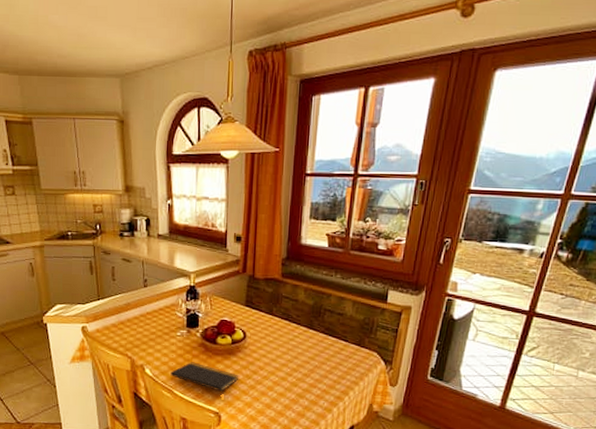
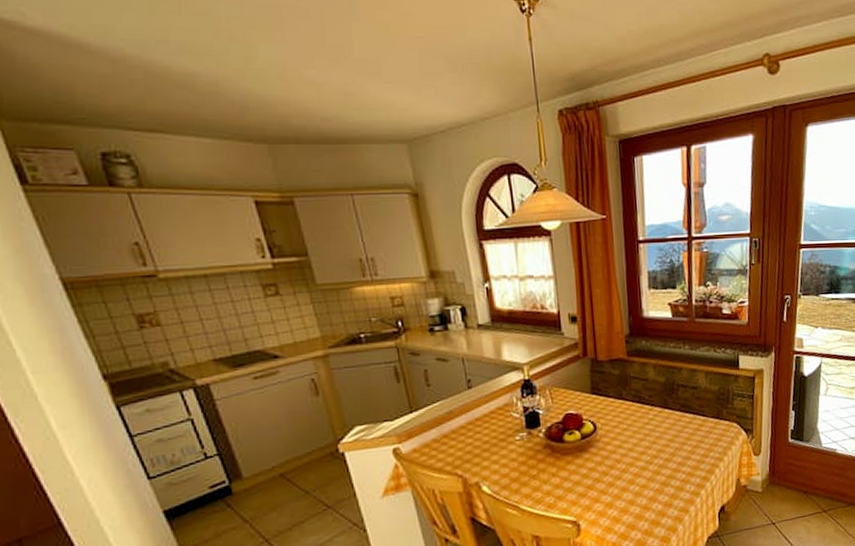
notepad: present [170,362,239,394] -> none [513,468,595,499]

